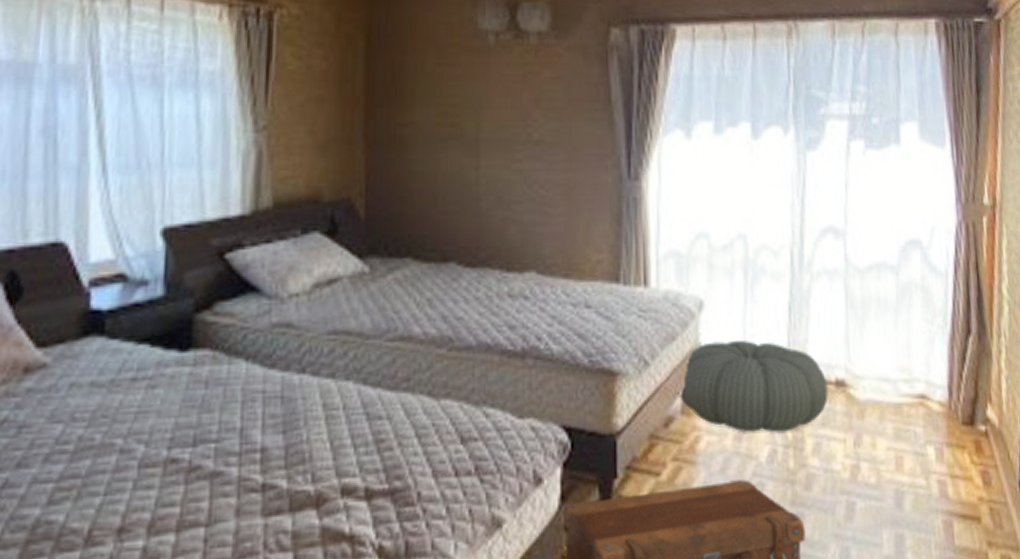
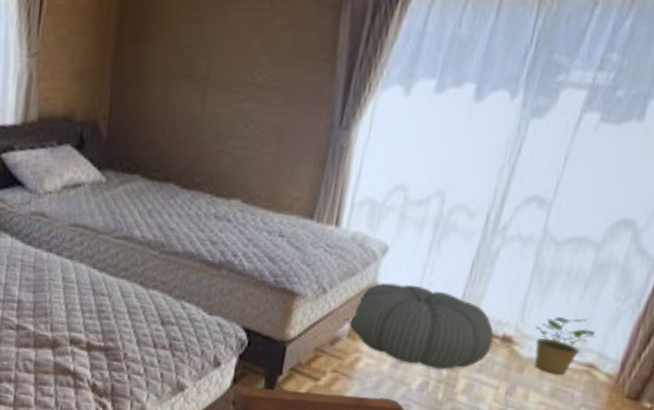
potted plant: none [863,347,919,413] -> present [534,317,596,375]

